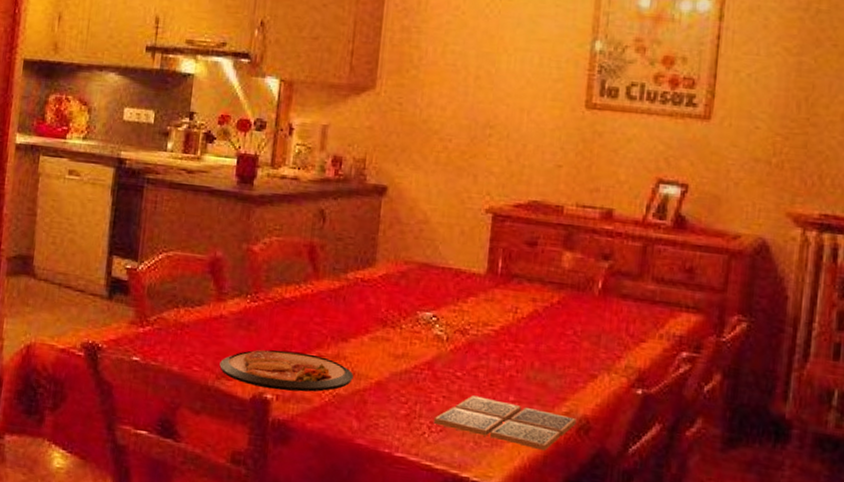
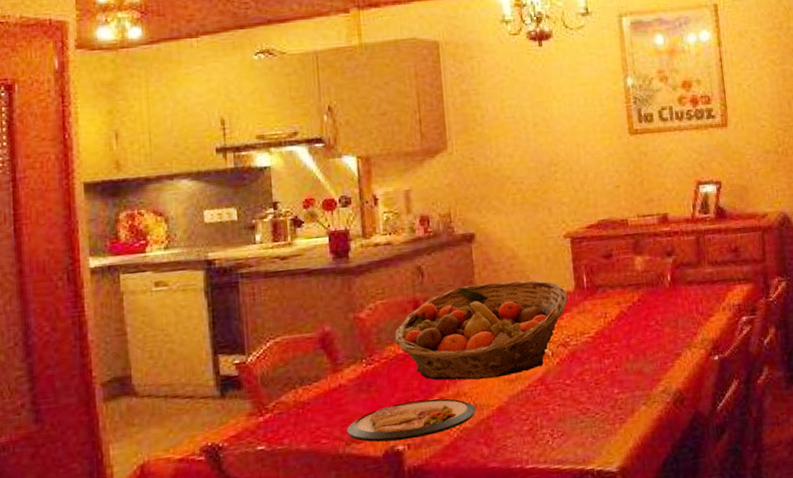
fruit basket: none [283,241,477,351] -> present [394,280,568,381]
drink coaster: present [433,395,577,451] -> none [554,393,672,431]

